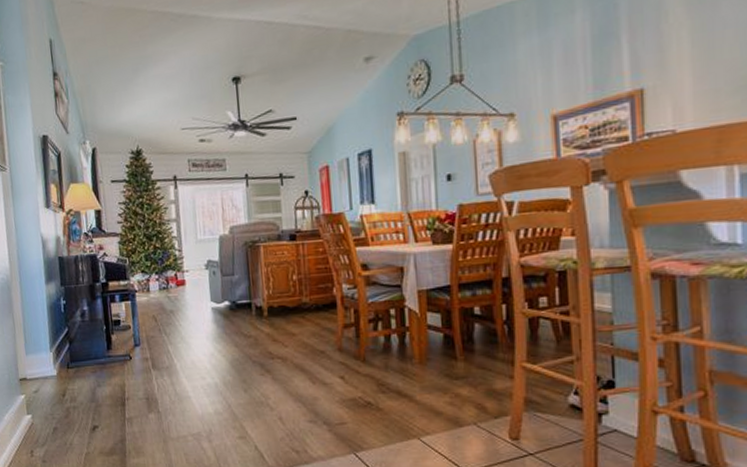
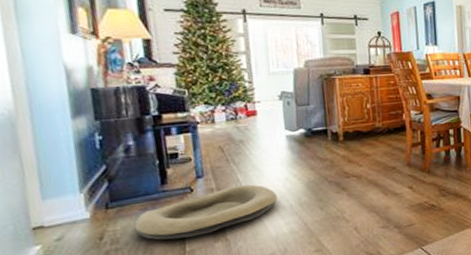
dog bed: none [87,357,204,405] -> present [134,184,278,240]

